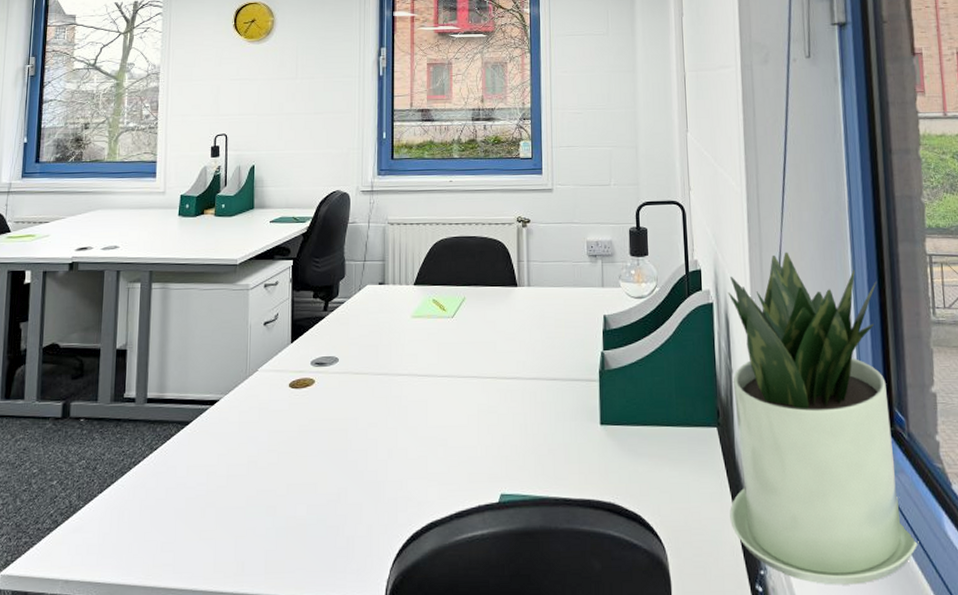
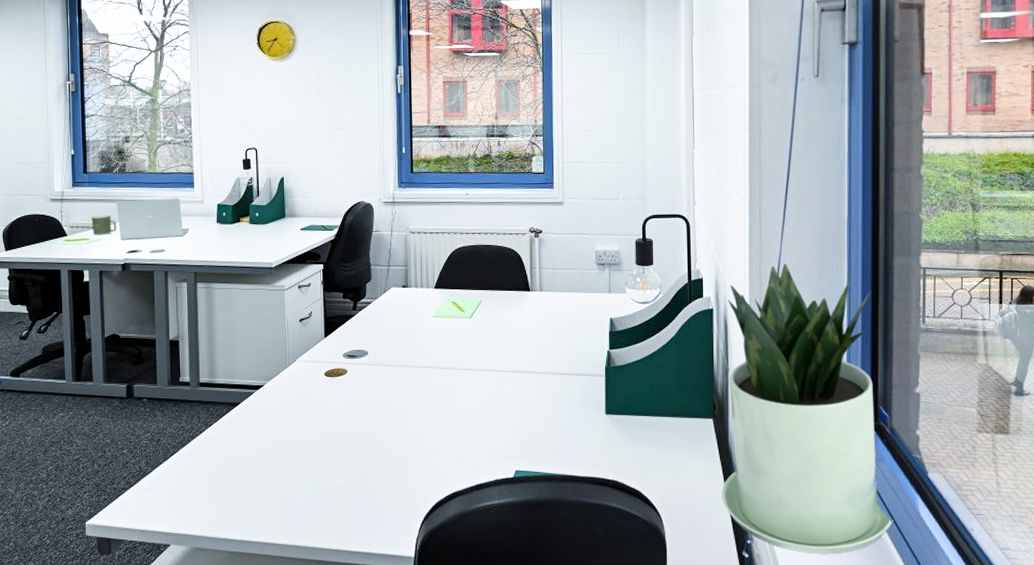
mug: none [39,208,67,232] -> present [91,215,116,236]
laptop: none [68,189,148,236] -> present [116,198,190,240]

